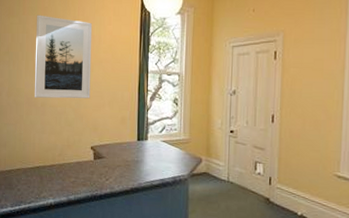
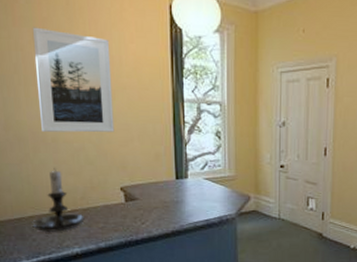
candle holder: none [18,127,60,184] -> present [31,167,85,232]

